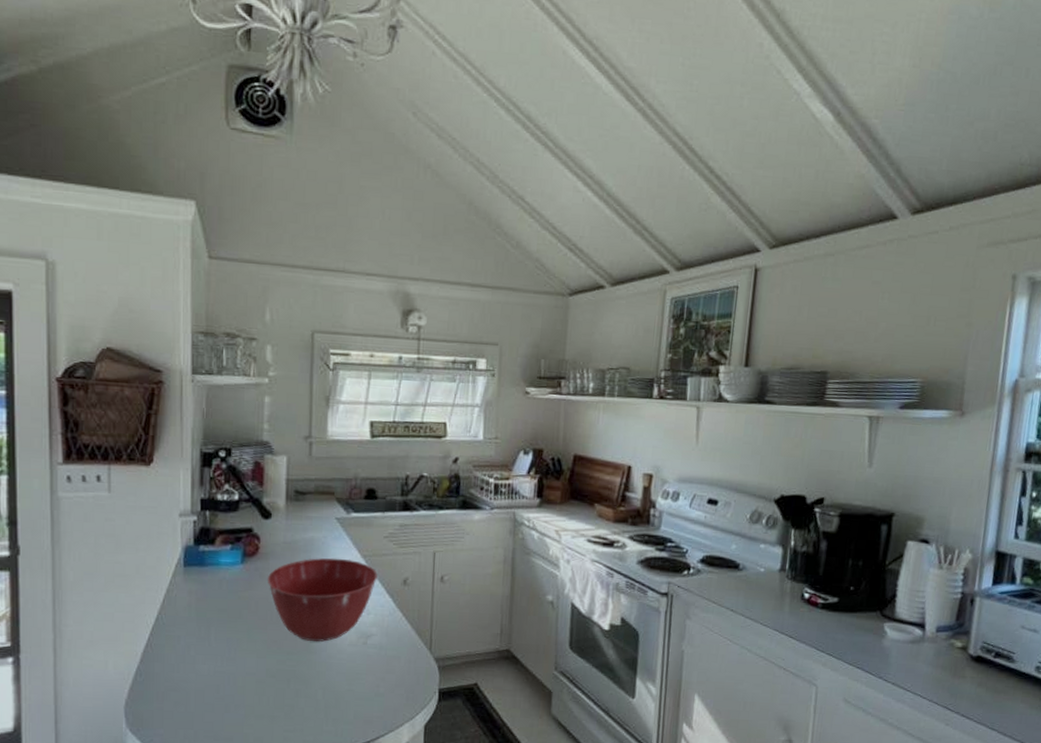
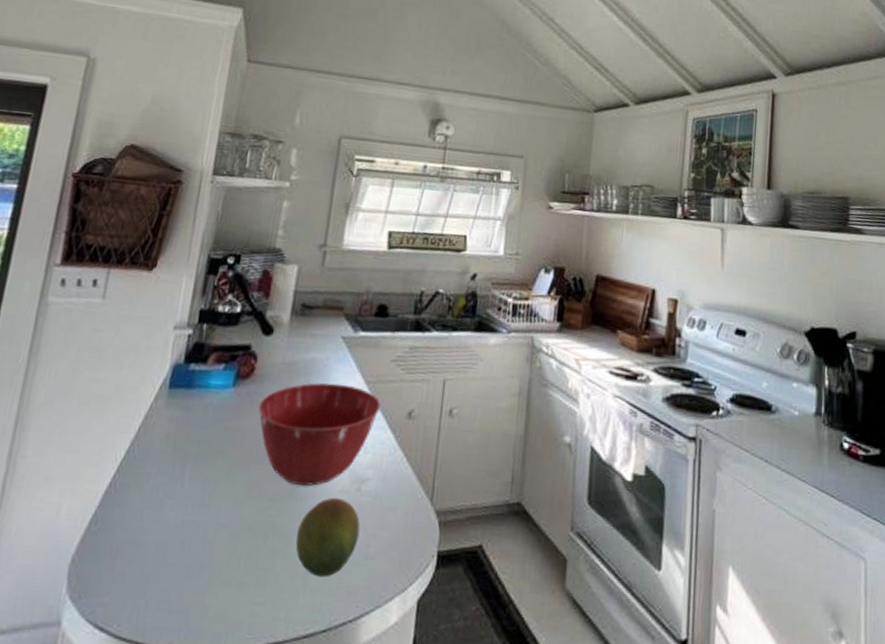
fruit: none [315,650,370,711] -> present [295,497,360,578]

